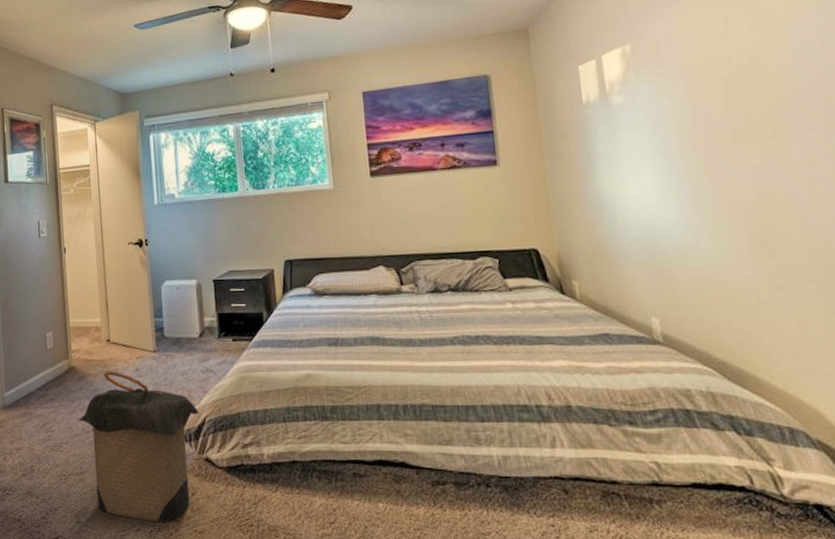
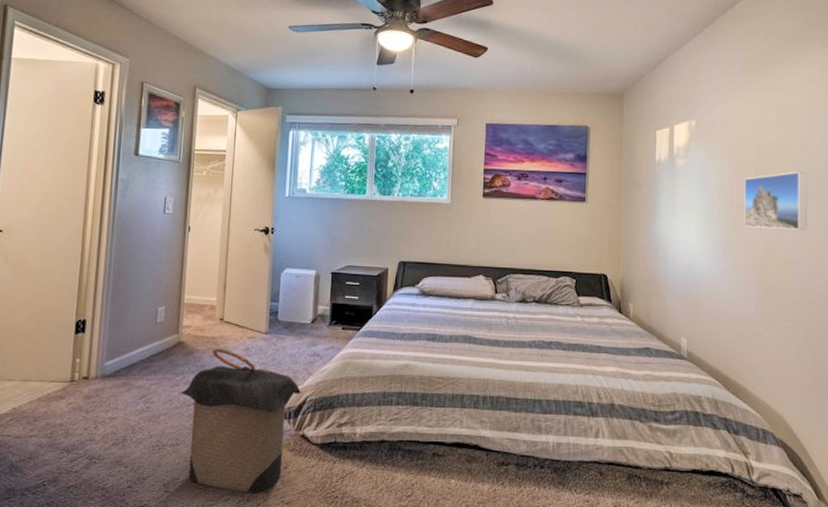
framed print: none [711,84,817,169] -> present [744,171,808,230]

